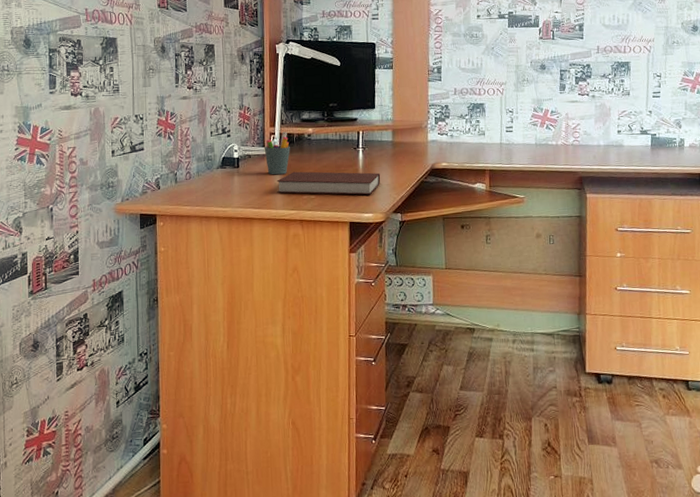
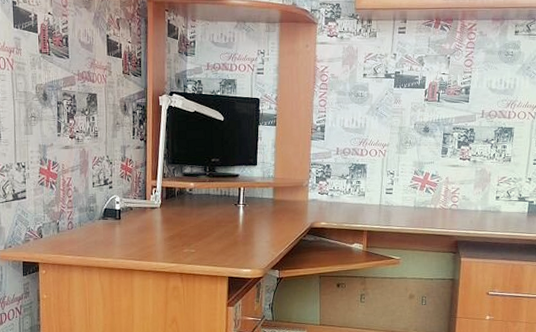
pen holder: present [264,132,290,175] -> none [145,185,172,228]
notebook: present [276,171,381,195] -> none [157,225,260,251]

